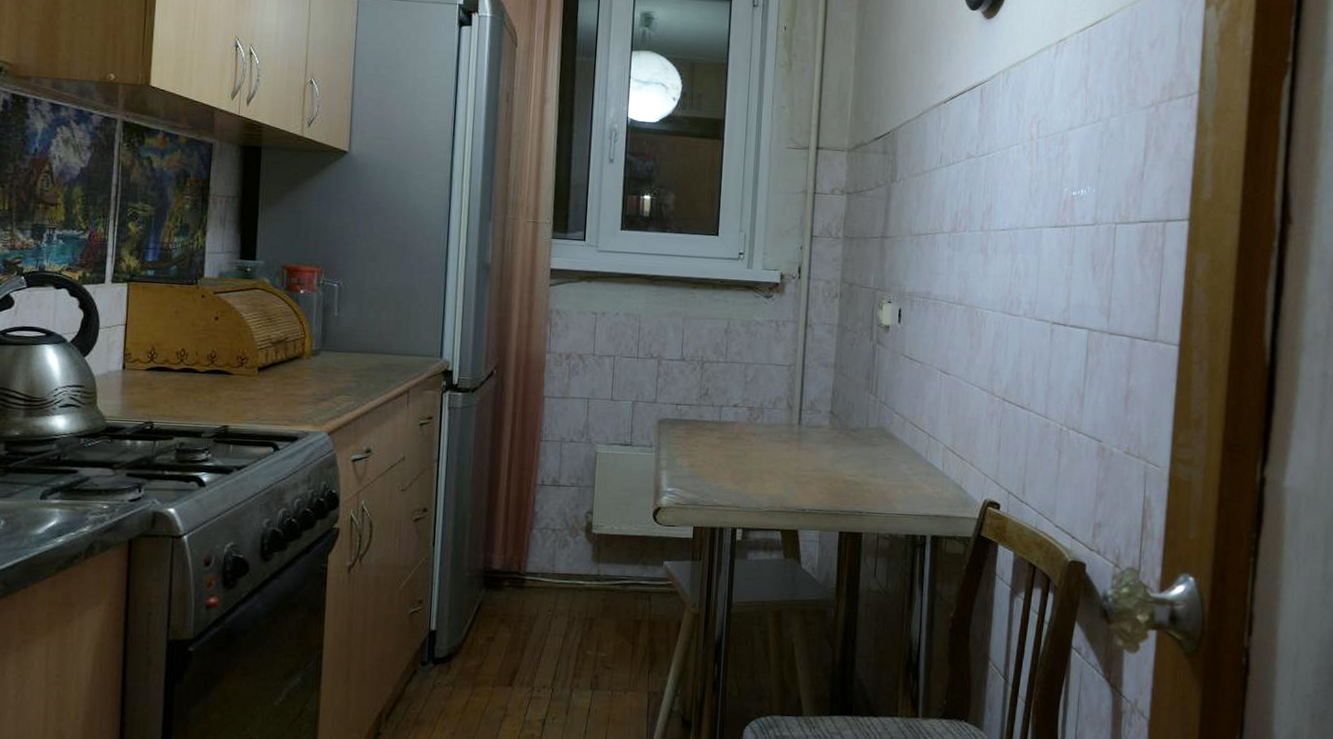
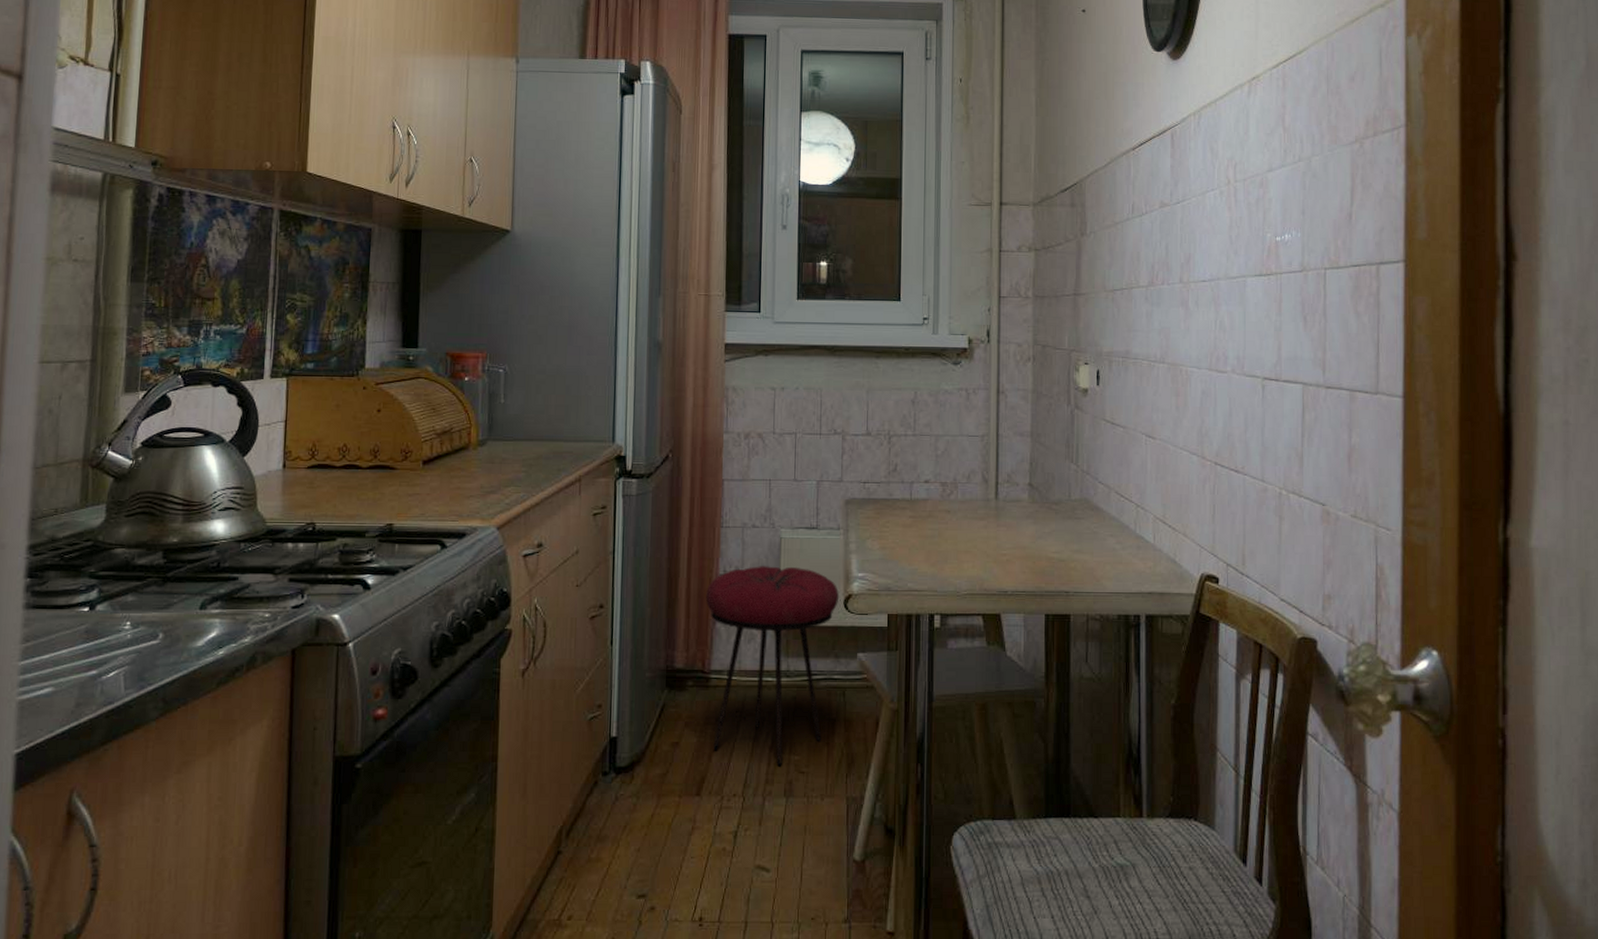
stool: none [524,478,649,661] -> present [706,566,839,766]

